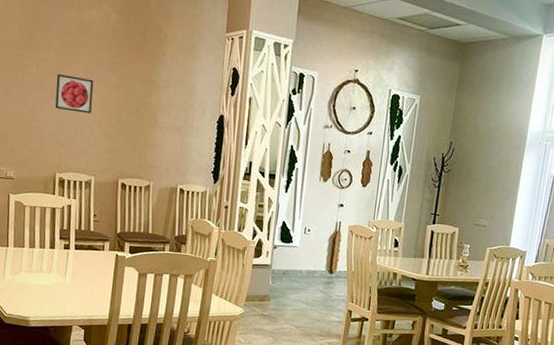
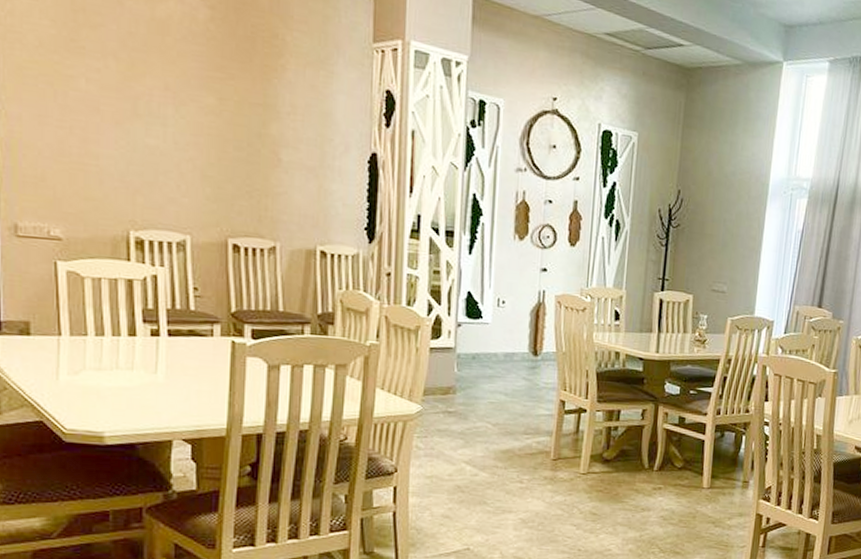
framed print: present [55,74,94,114] -> none [119,91,179,148]

